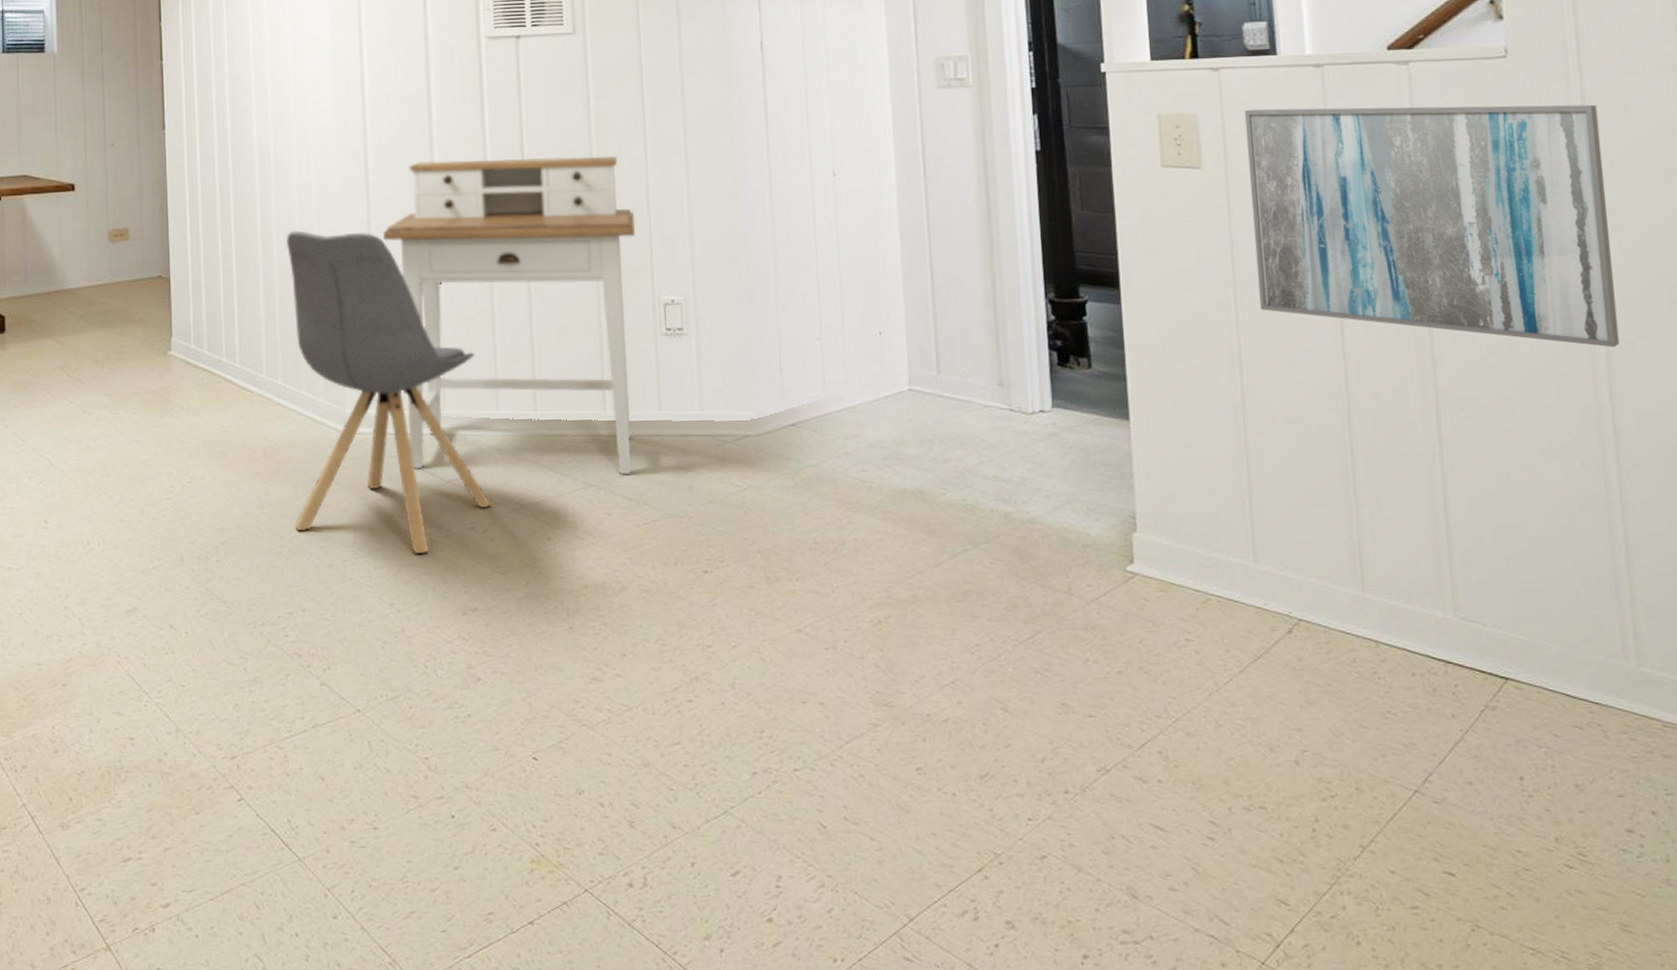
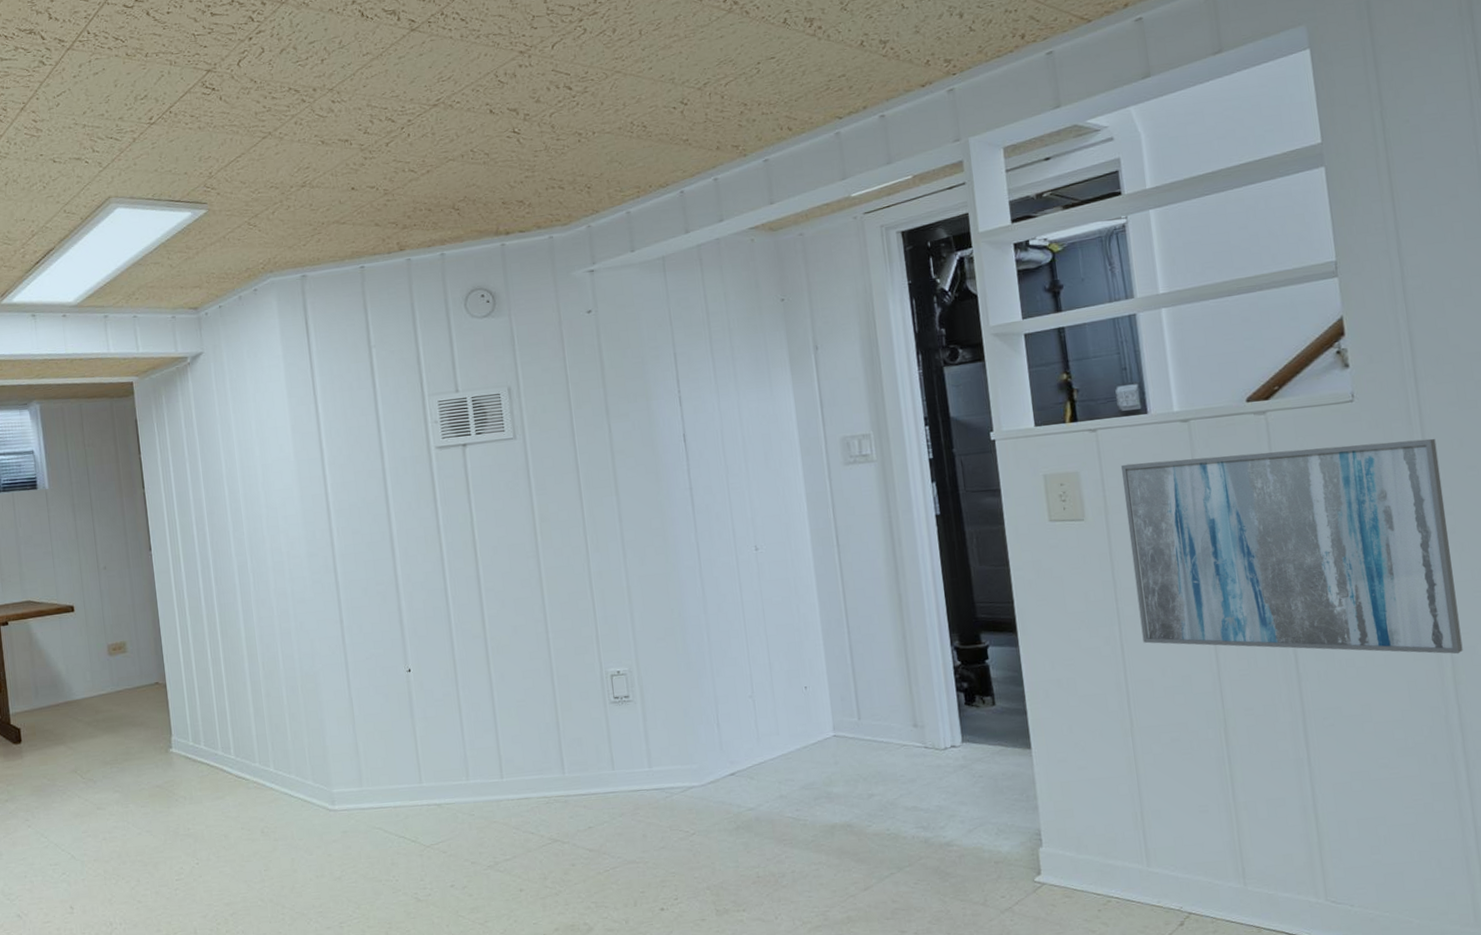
chair: present [285,230,492,555] -> none [267,630,469,913]
desk: present [383,156,636,476] -> none [355,547,591,838]

